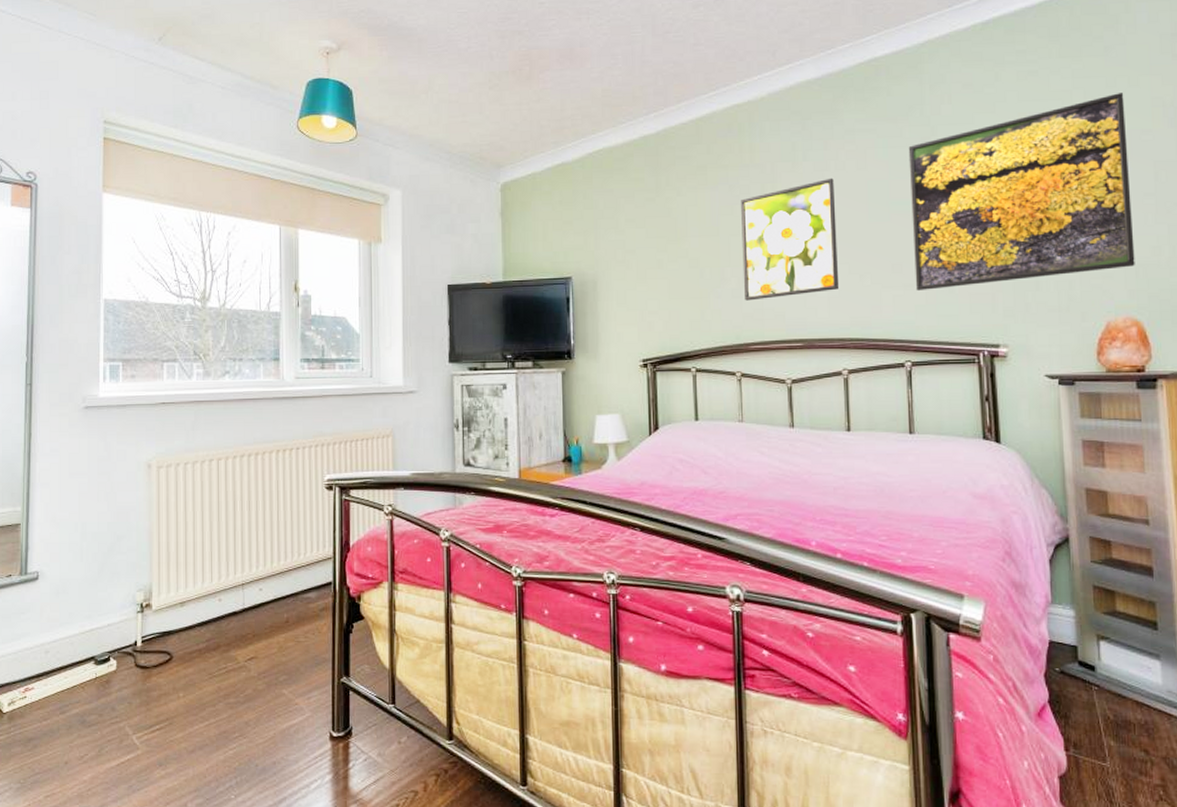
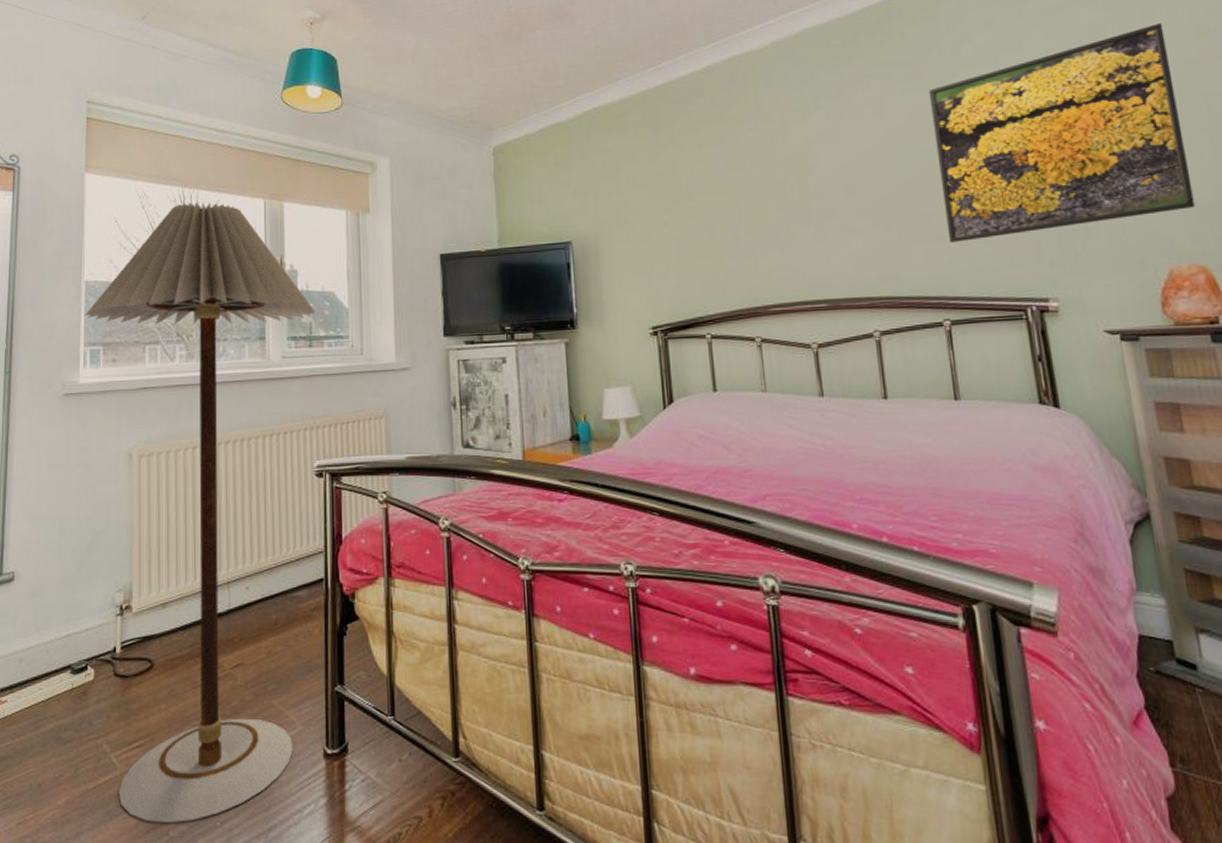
floor lamp: none [104,226,328,795] -> present [85,202,315,822]
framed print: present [741,178,840,301] -> none [750,126,864,260]

